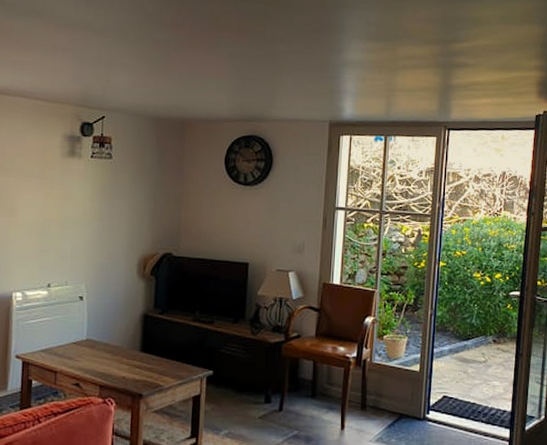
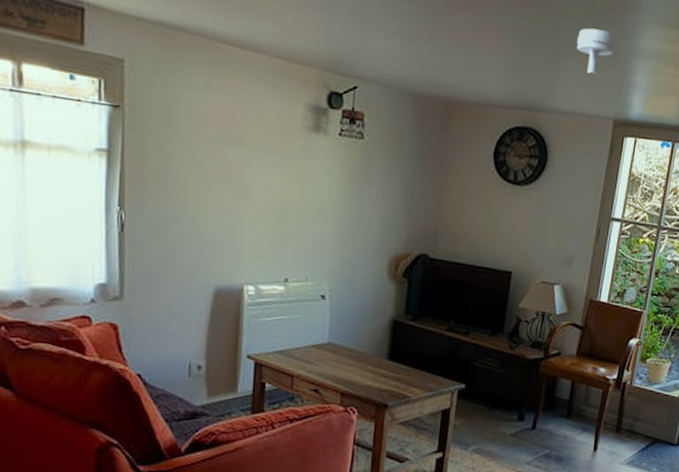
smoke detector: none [289,48,324,87] -> present [576,28,616,75]

